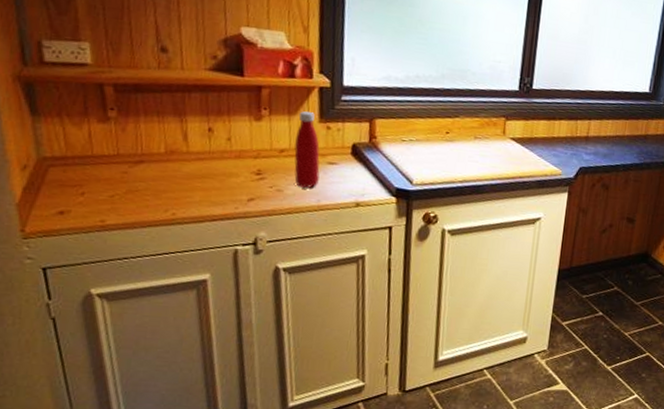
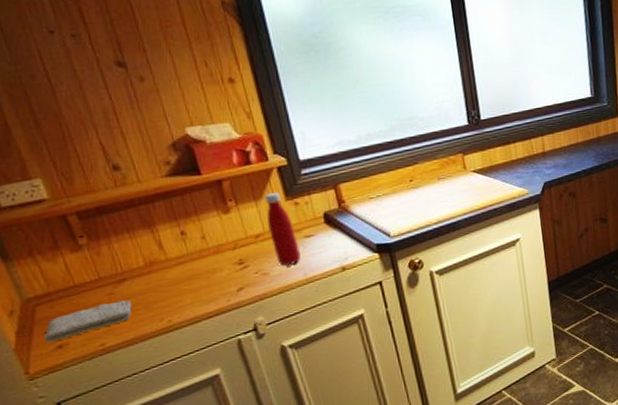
washcloth: none [48,179,142,207] -> present [44,300,132,343]

